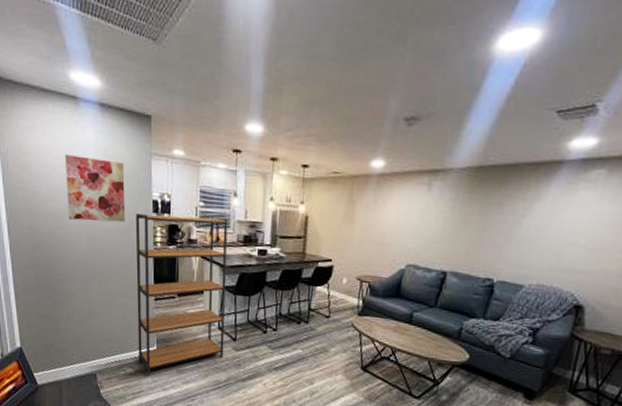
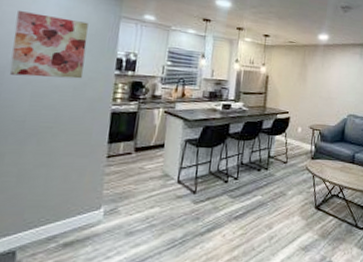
bookshelf: present [135,214,228,376] -> none [77,71,195,244]

